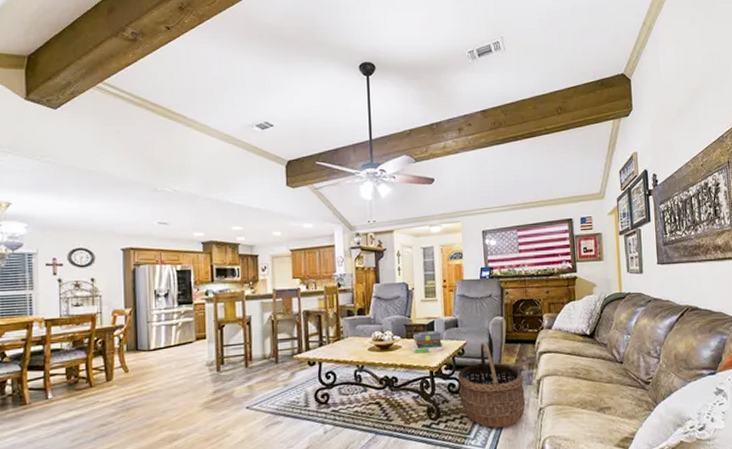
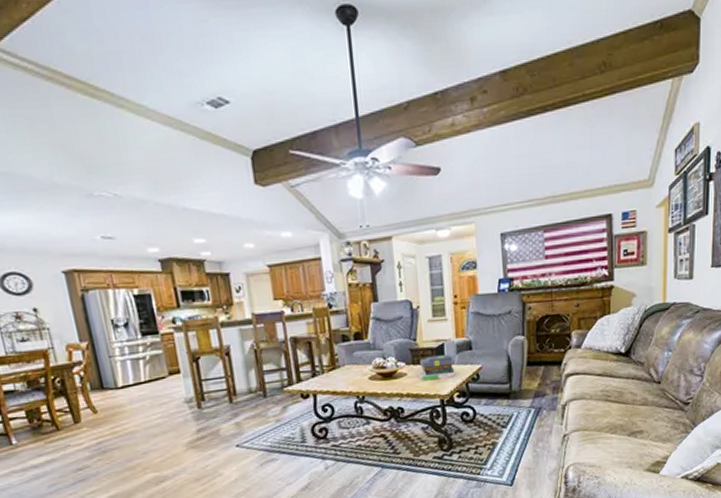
wicker basket: present [457,342,526,428] -> none [472,366,548,457]

